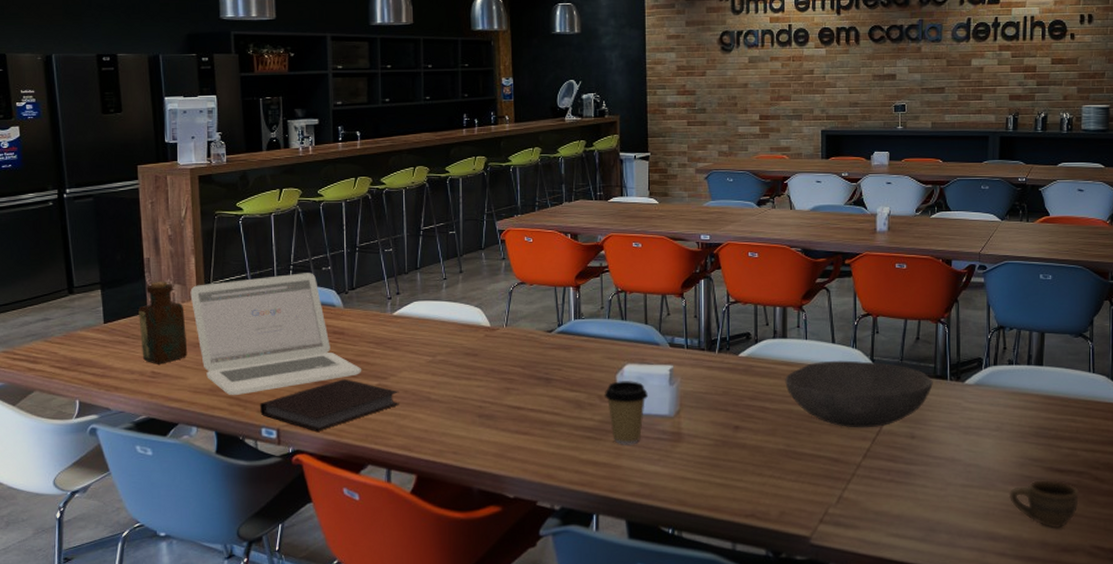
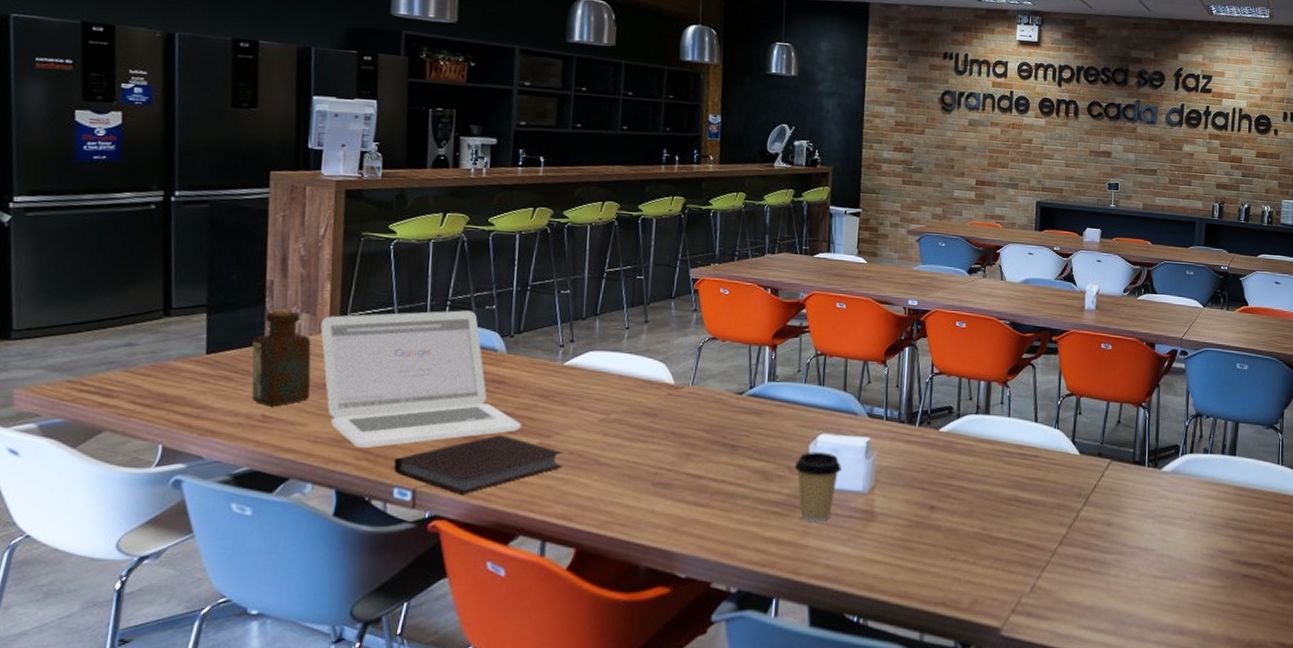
bowl: present [785,360,933,428] -> none [985,440,1131,513]
cup: present [1008,480,1080,529] -> none [1198,573,1265,624]

